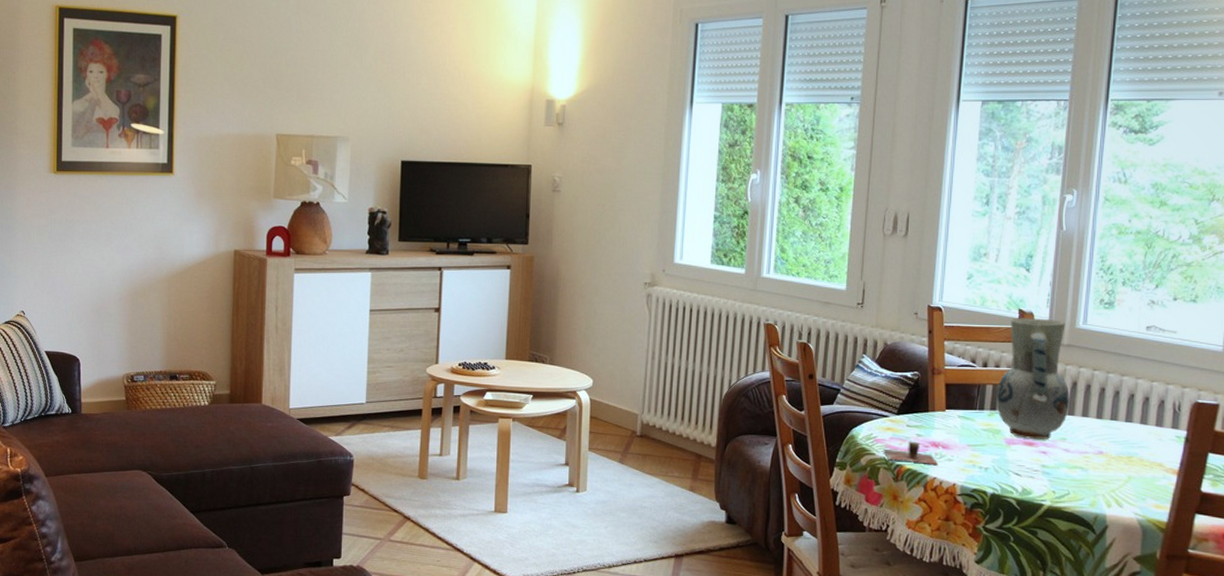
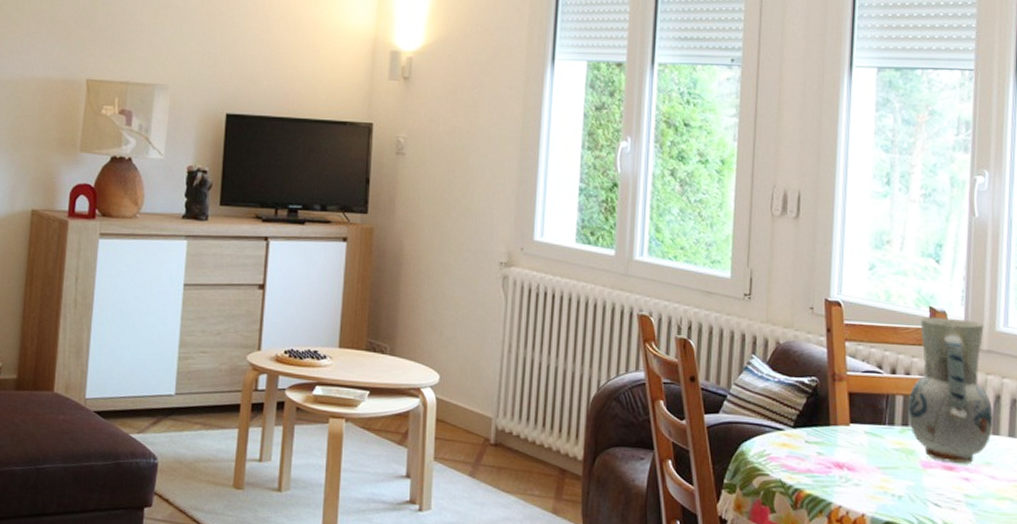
cup: present [883,441,938,465] -> none [778,460,843,490]

